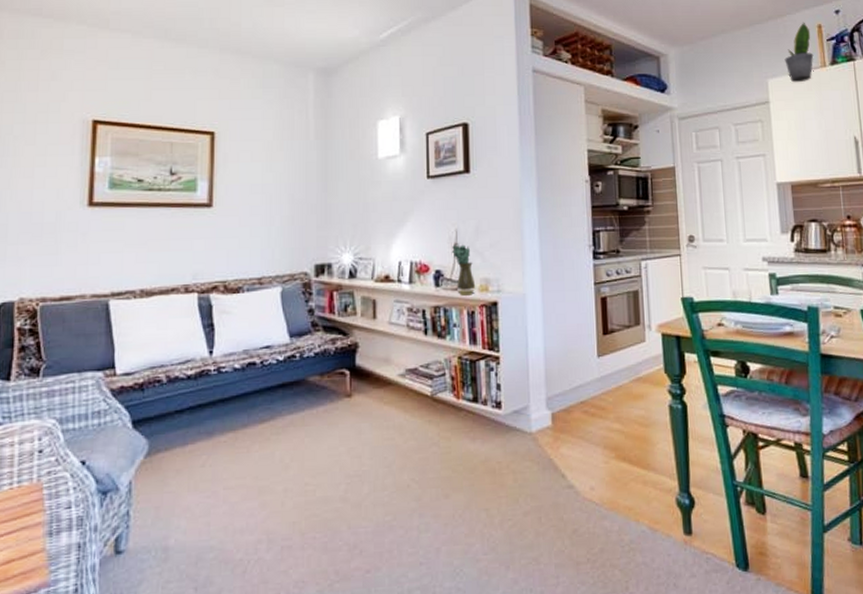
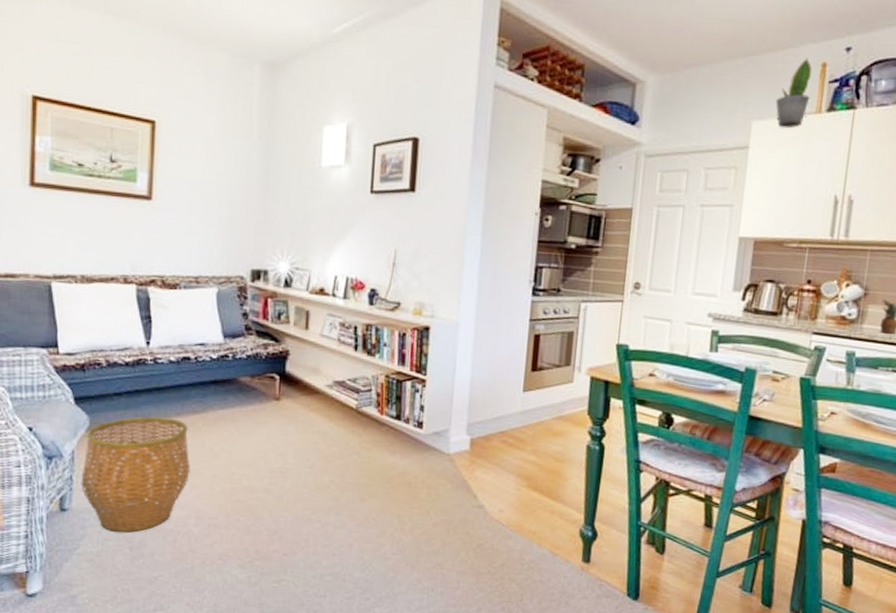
basket: none [139,430,260,571] -> present [81,416,191,533]
vase: present [451,242,476,297] -> none [388,262,410,319]

